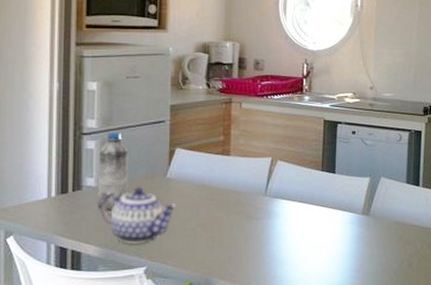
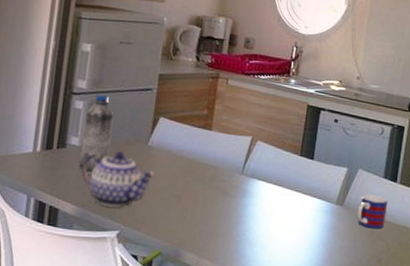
mug: none [383,201,413,234] -> present [356,194,388,229]

